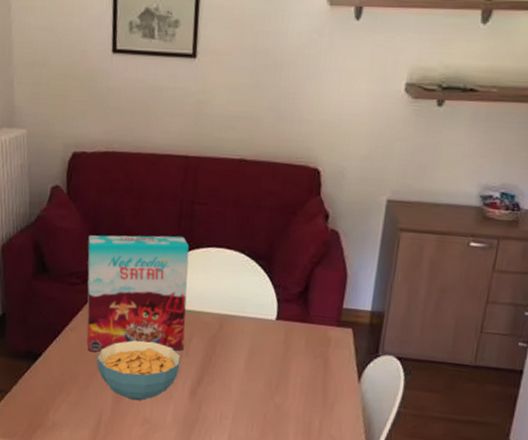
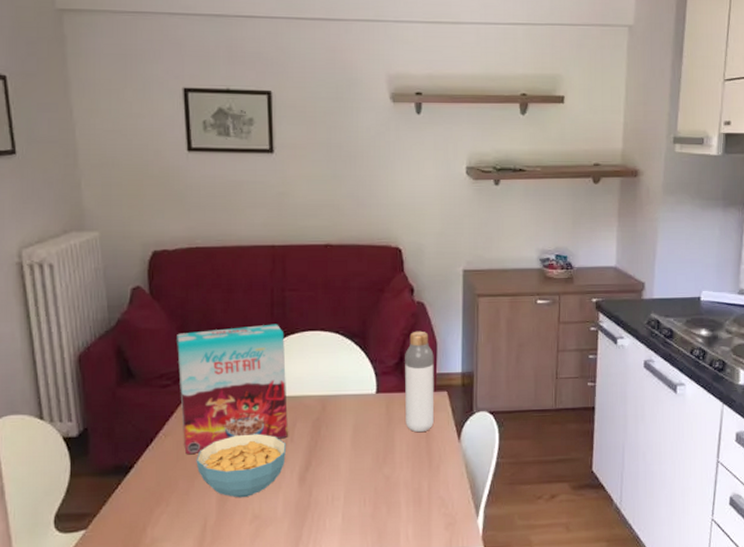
bottle: none [303,260,343,367] -> present [405,331,435,433]

